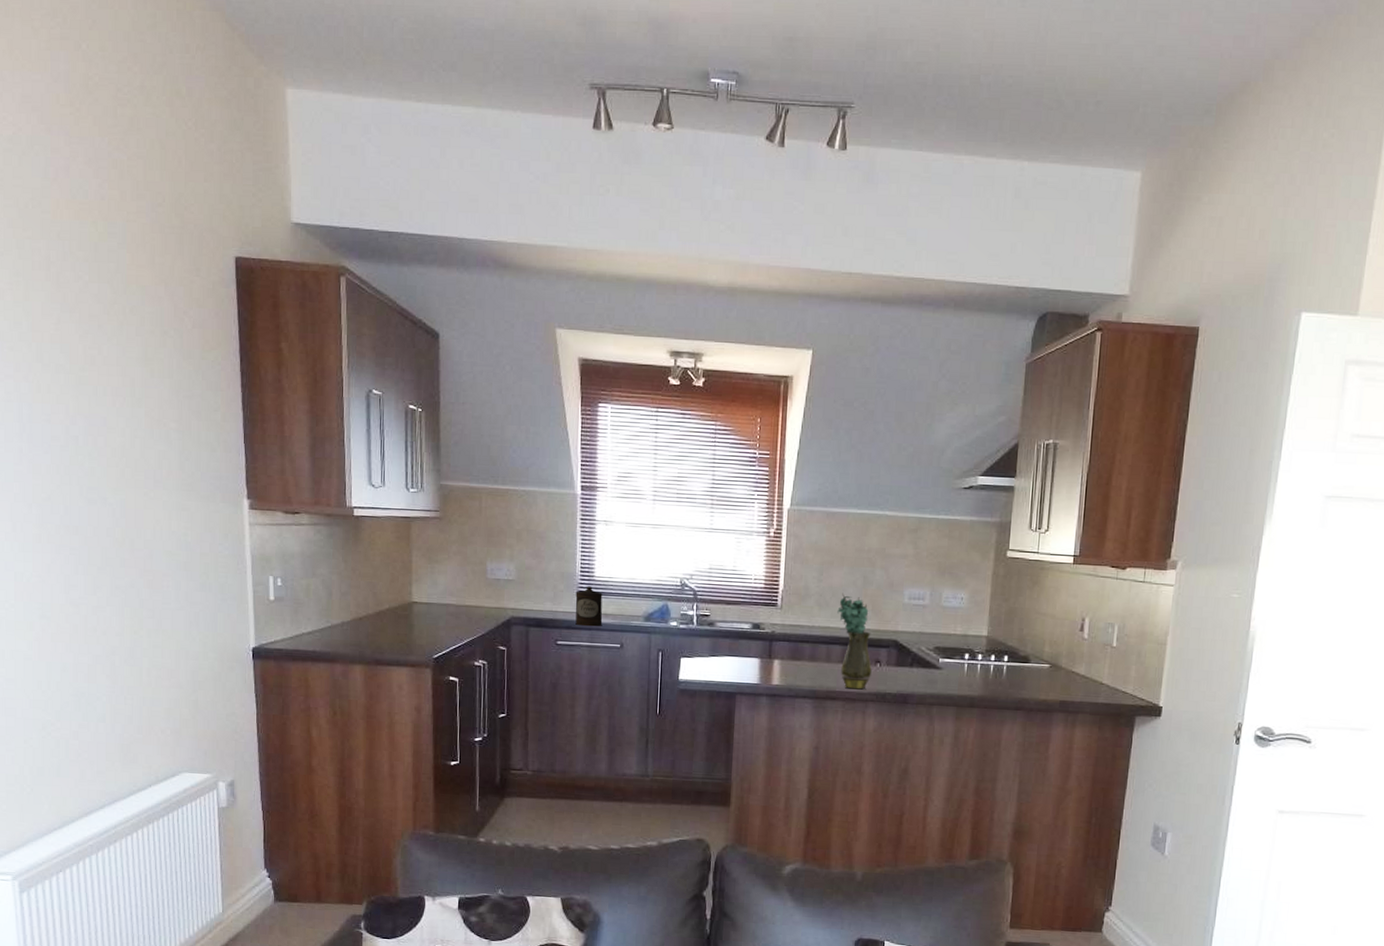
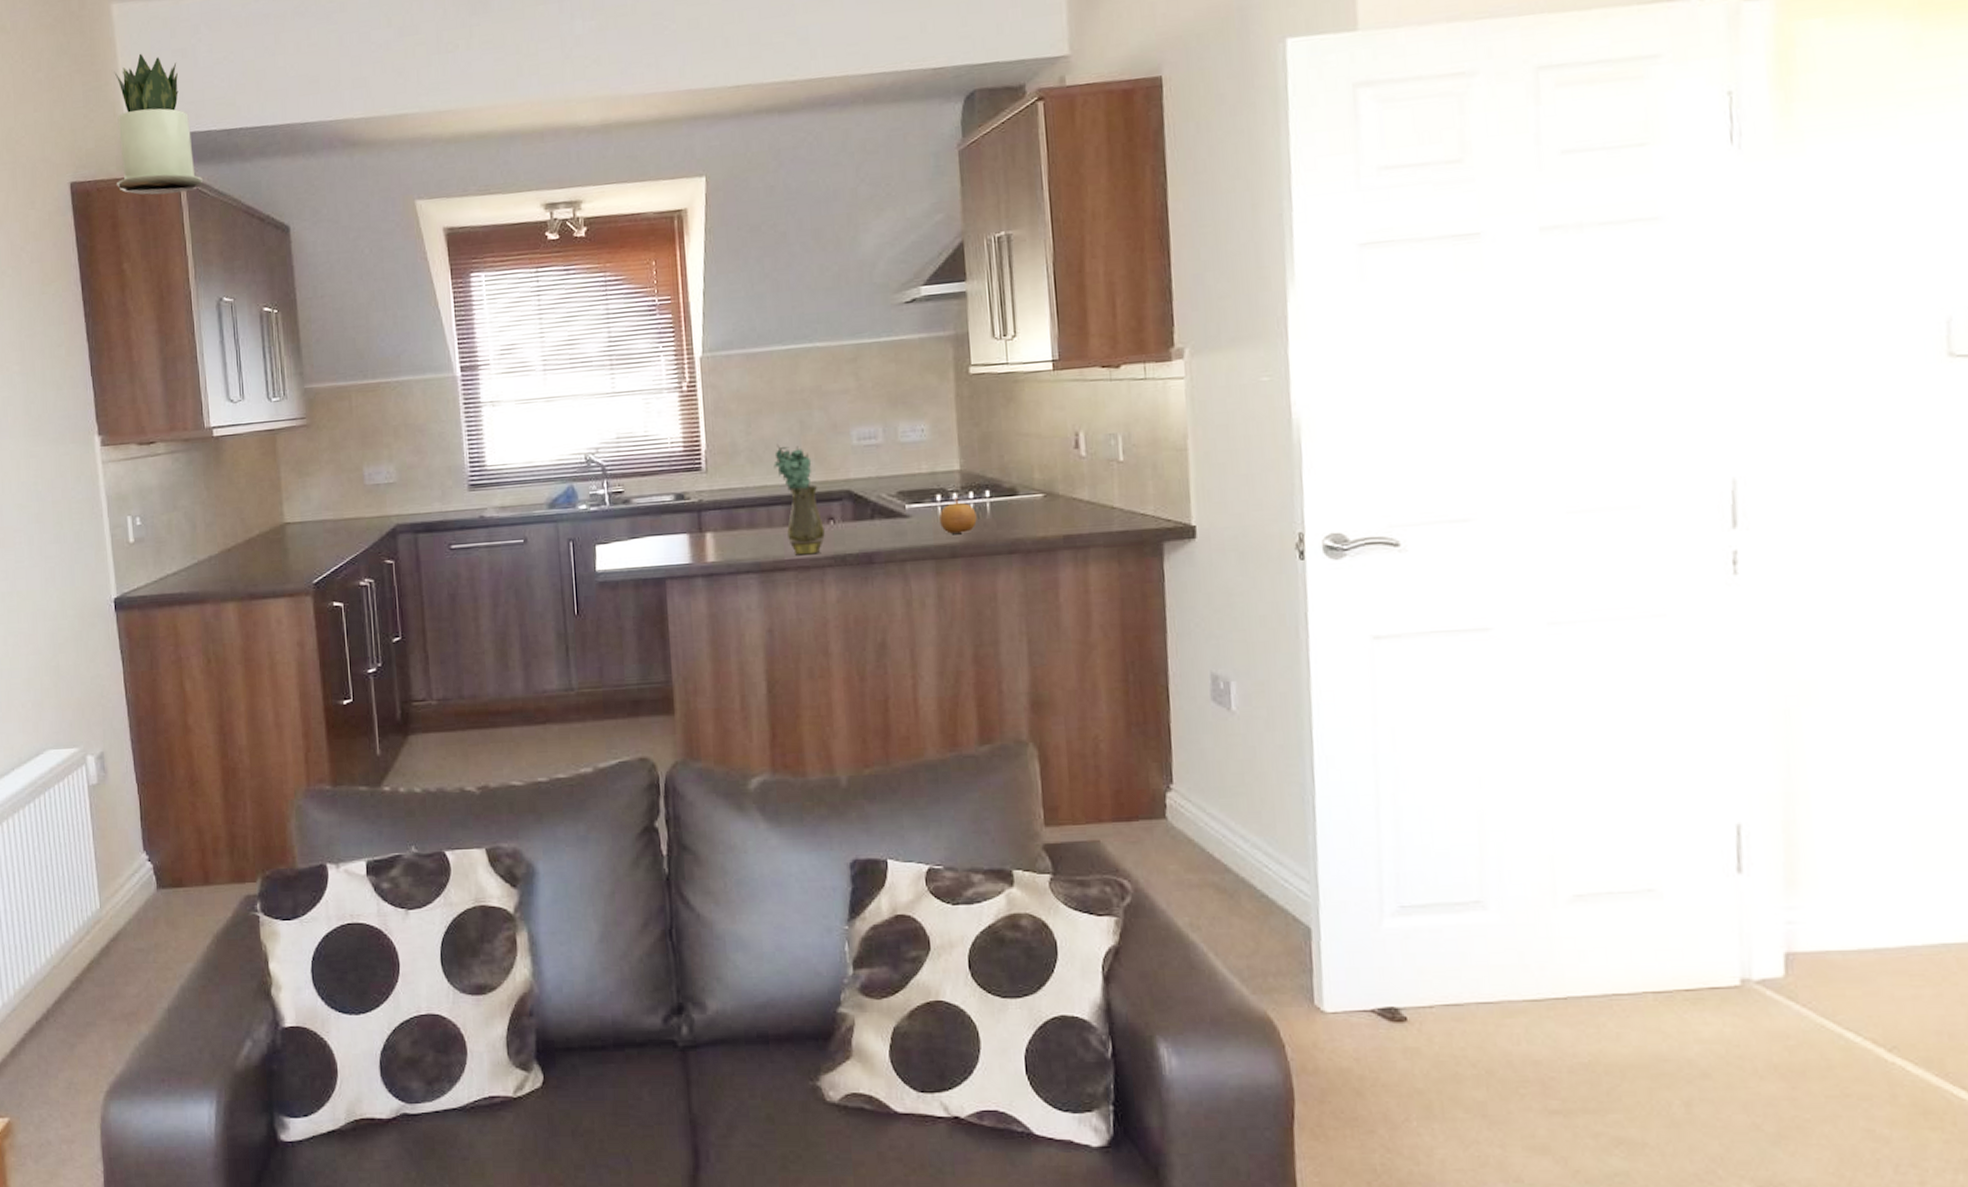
planter: none [280,142,363,285] -> present [114,53,204,195]
canister: present [575,586,603,627] -> none [466,477,501,525]
fruit: none [965,657,995,688] -> present [939,496,977,534]

